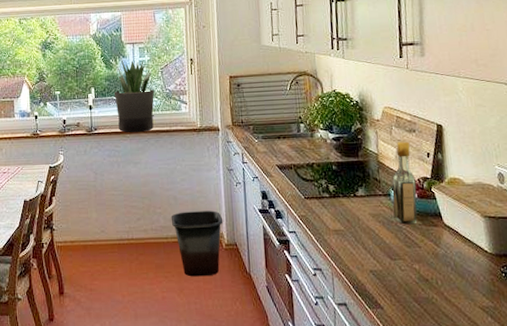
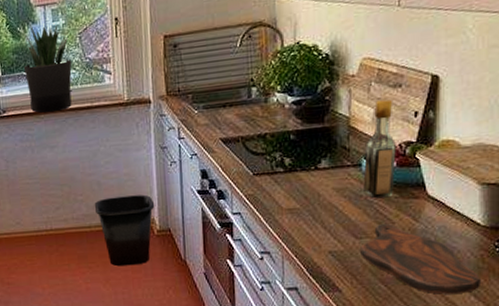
cutting board: none [394,248,495,314] -> present [359,224,480,294]

